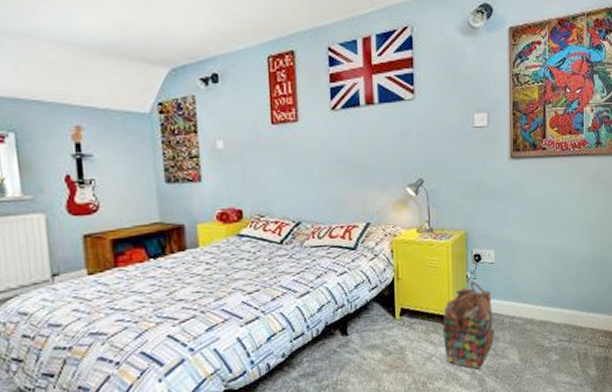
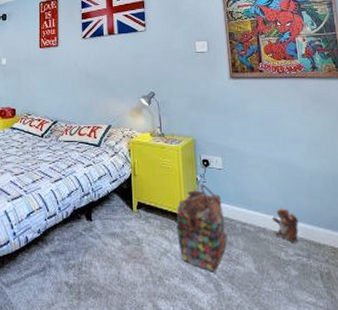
plush toy: none [539,297,564,330] -> present [271,208,299,243]

